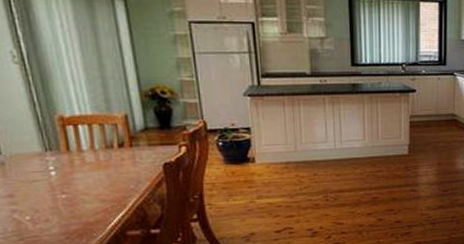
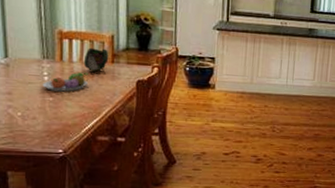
fruit bowl: none [50,161,105,187] -> present [42,72,88,92]
decorative bowl: none [96,131,125,159] -> present [84,47,108,72]

